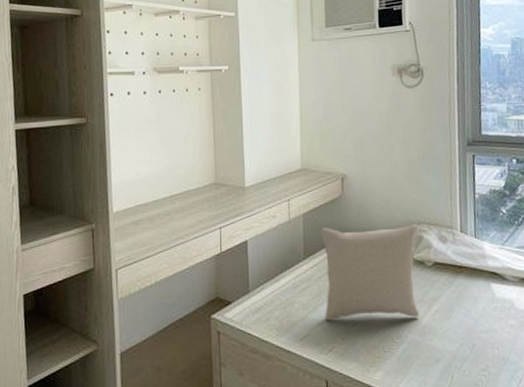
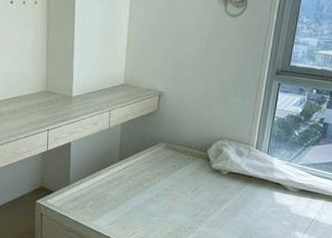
pillow: present [321,223,420,321] -> none [131,136,221,214]

